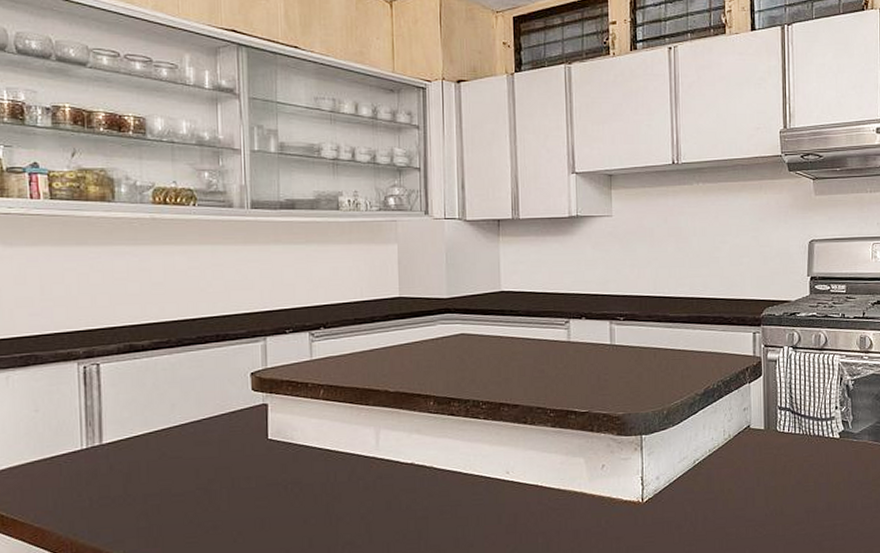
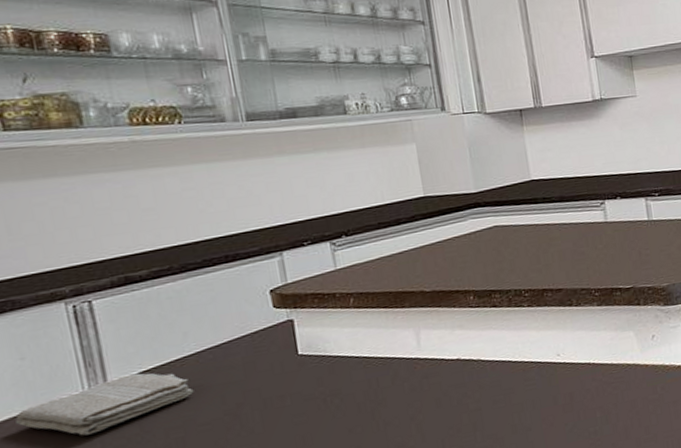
washcloth: none [22,437,174,491] -> present [14,373,194,436]

